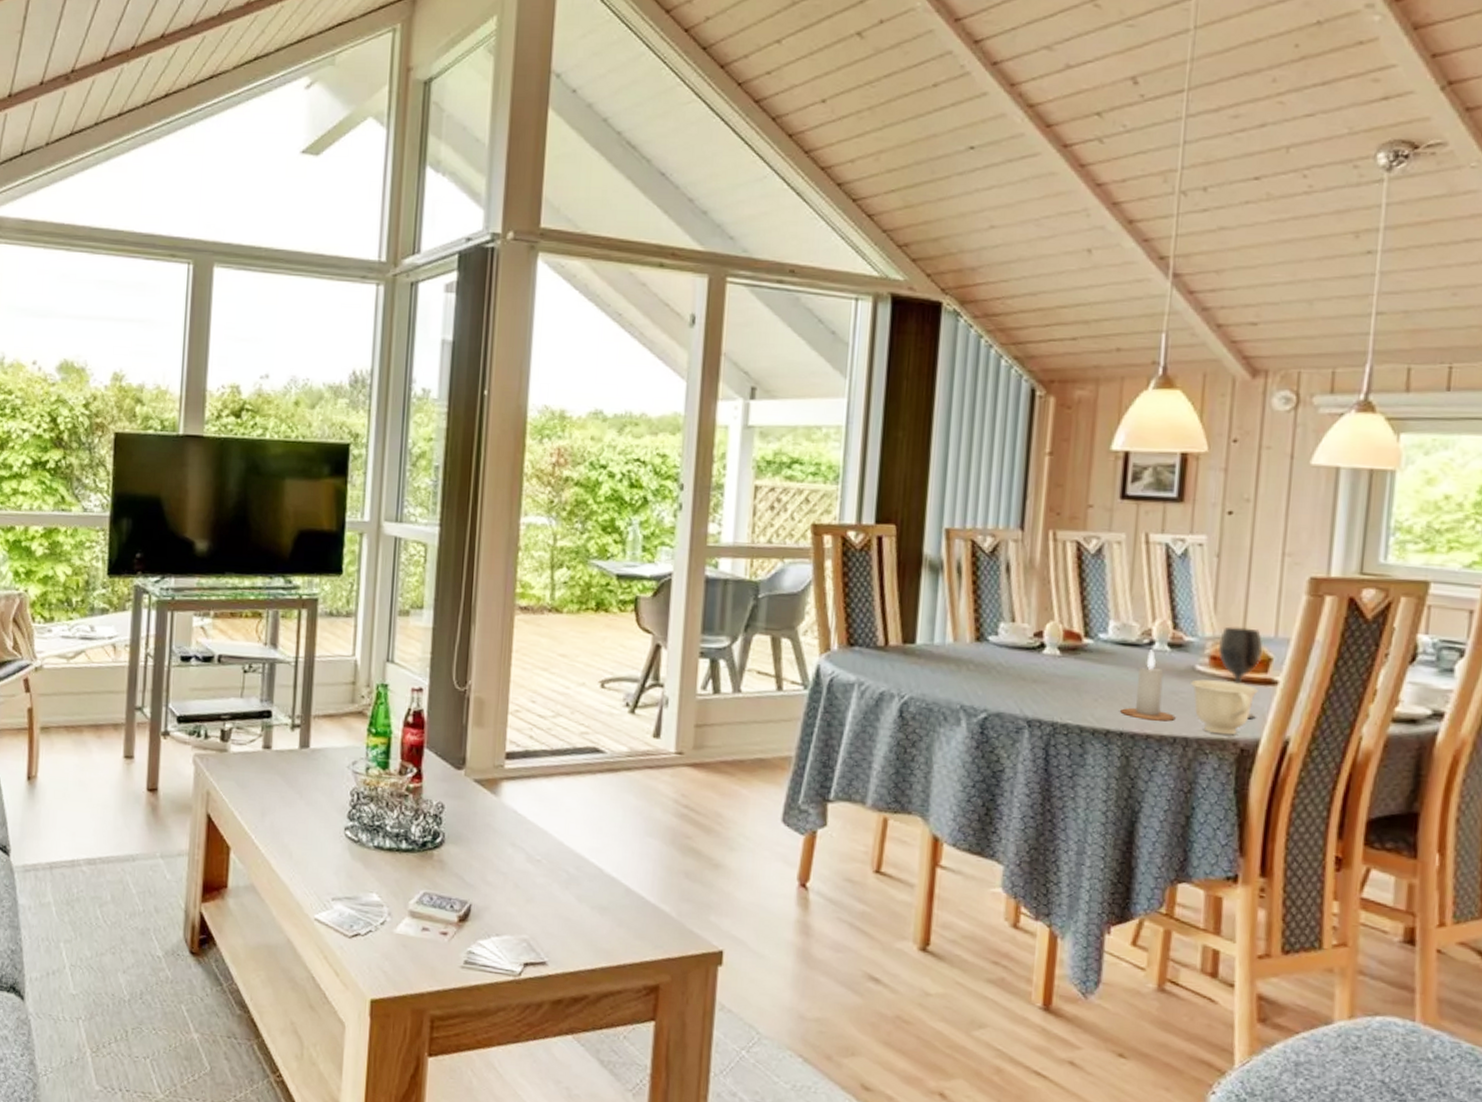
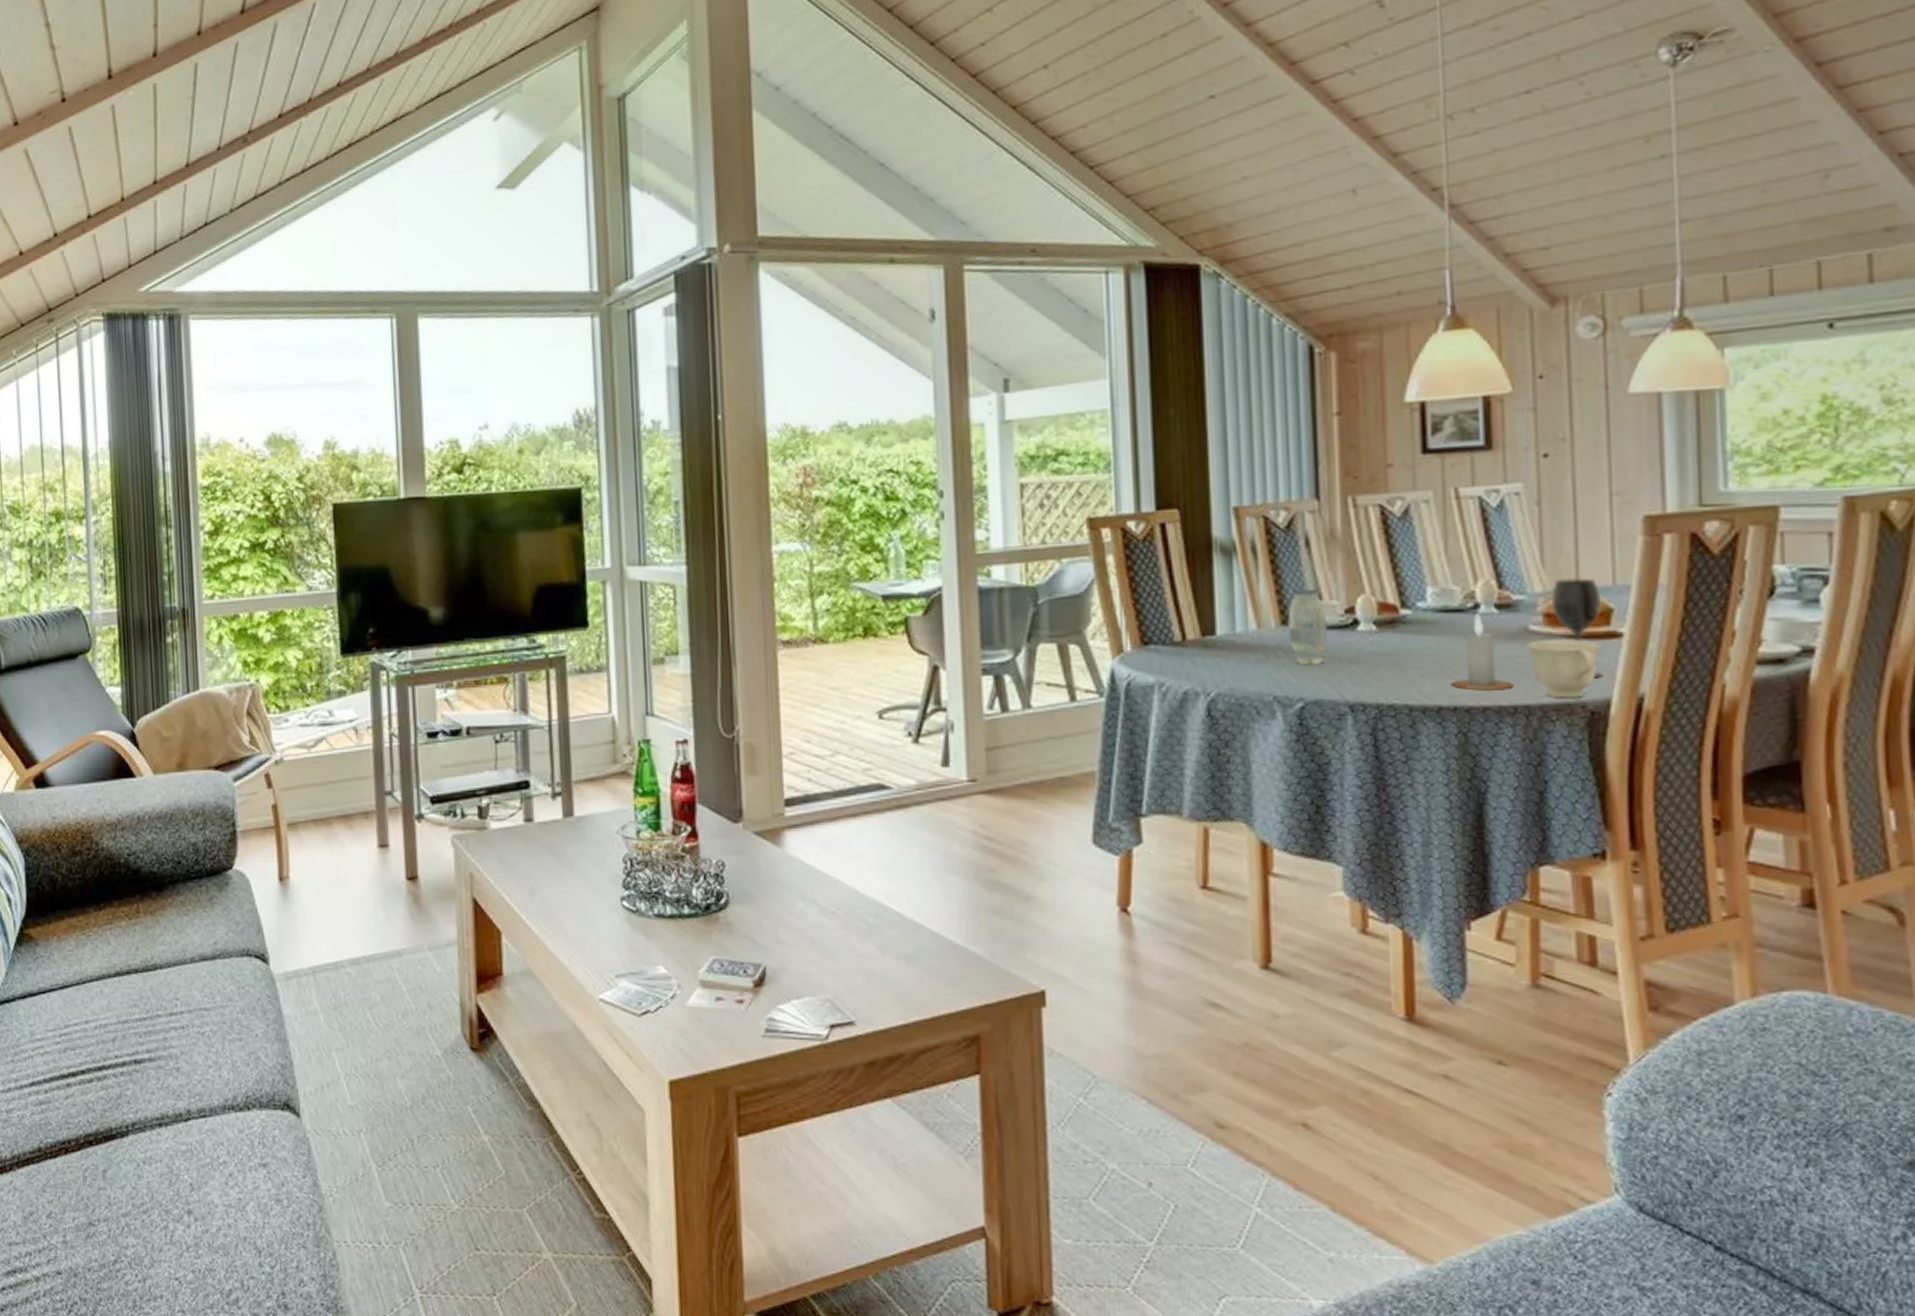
vase: none [981,610,1017,682] -> present [1288,588,1327,666]

